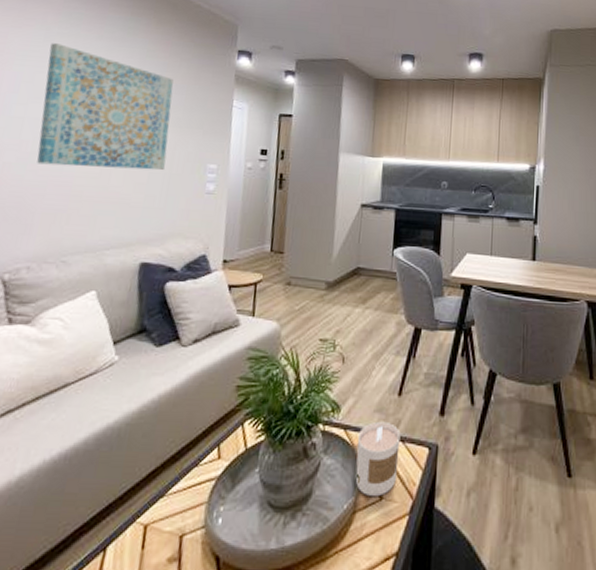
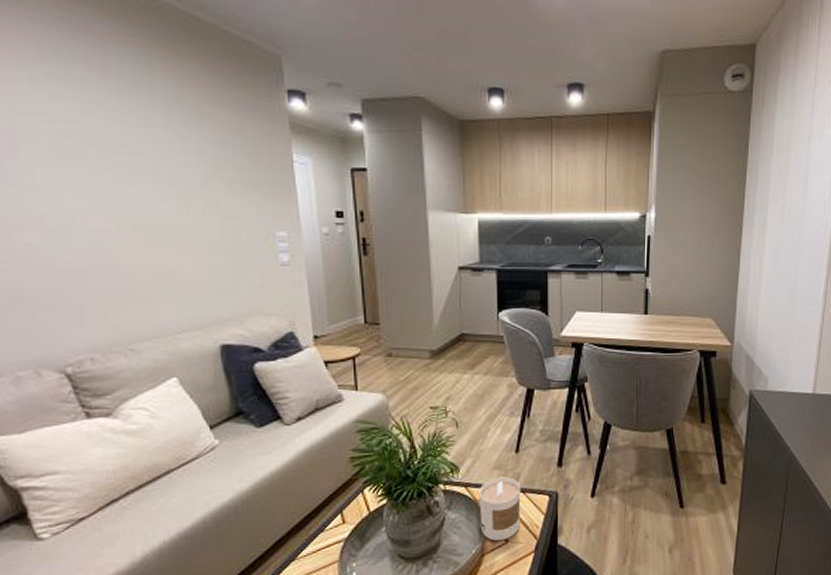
wall art: present [37,43,174,171] -> none [42,88,225,243]

